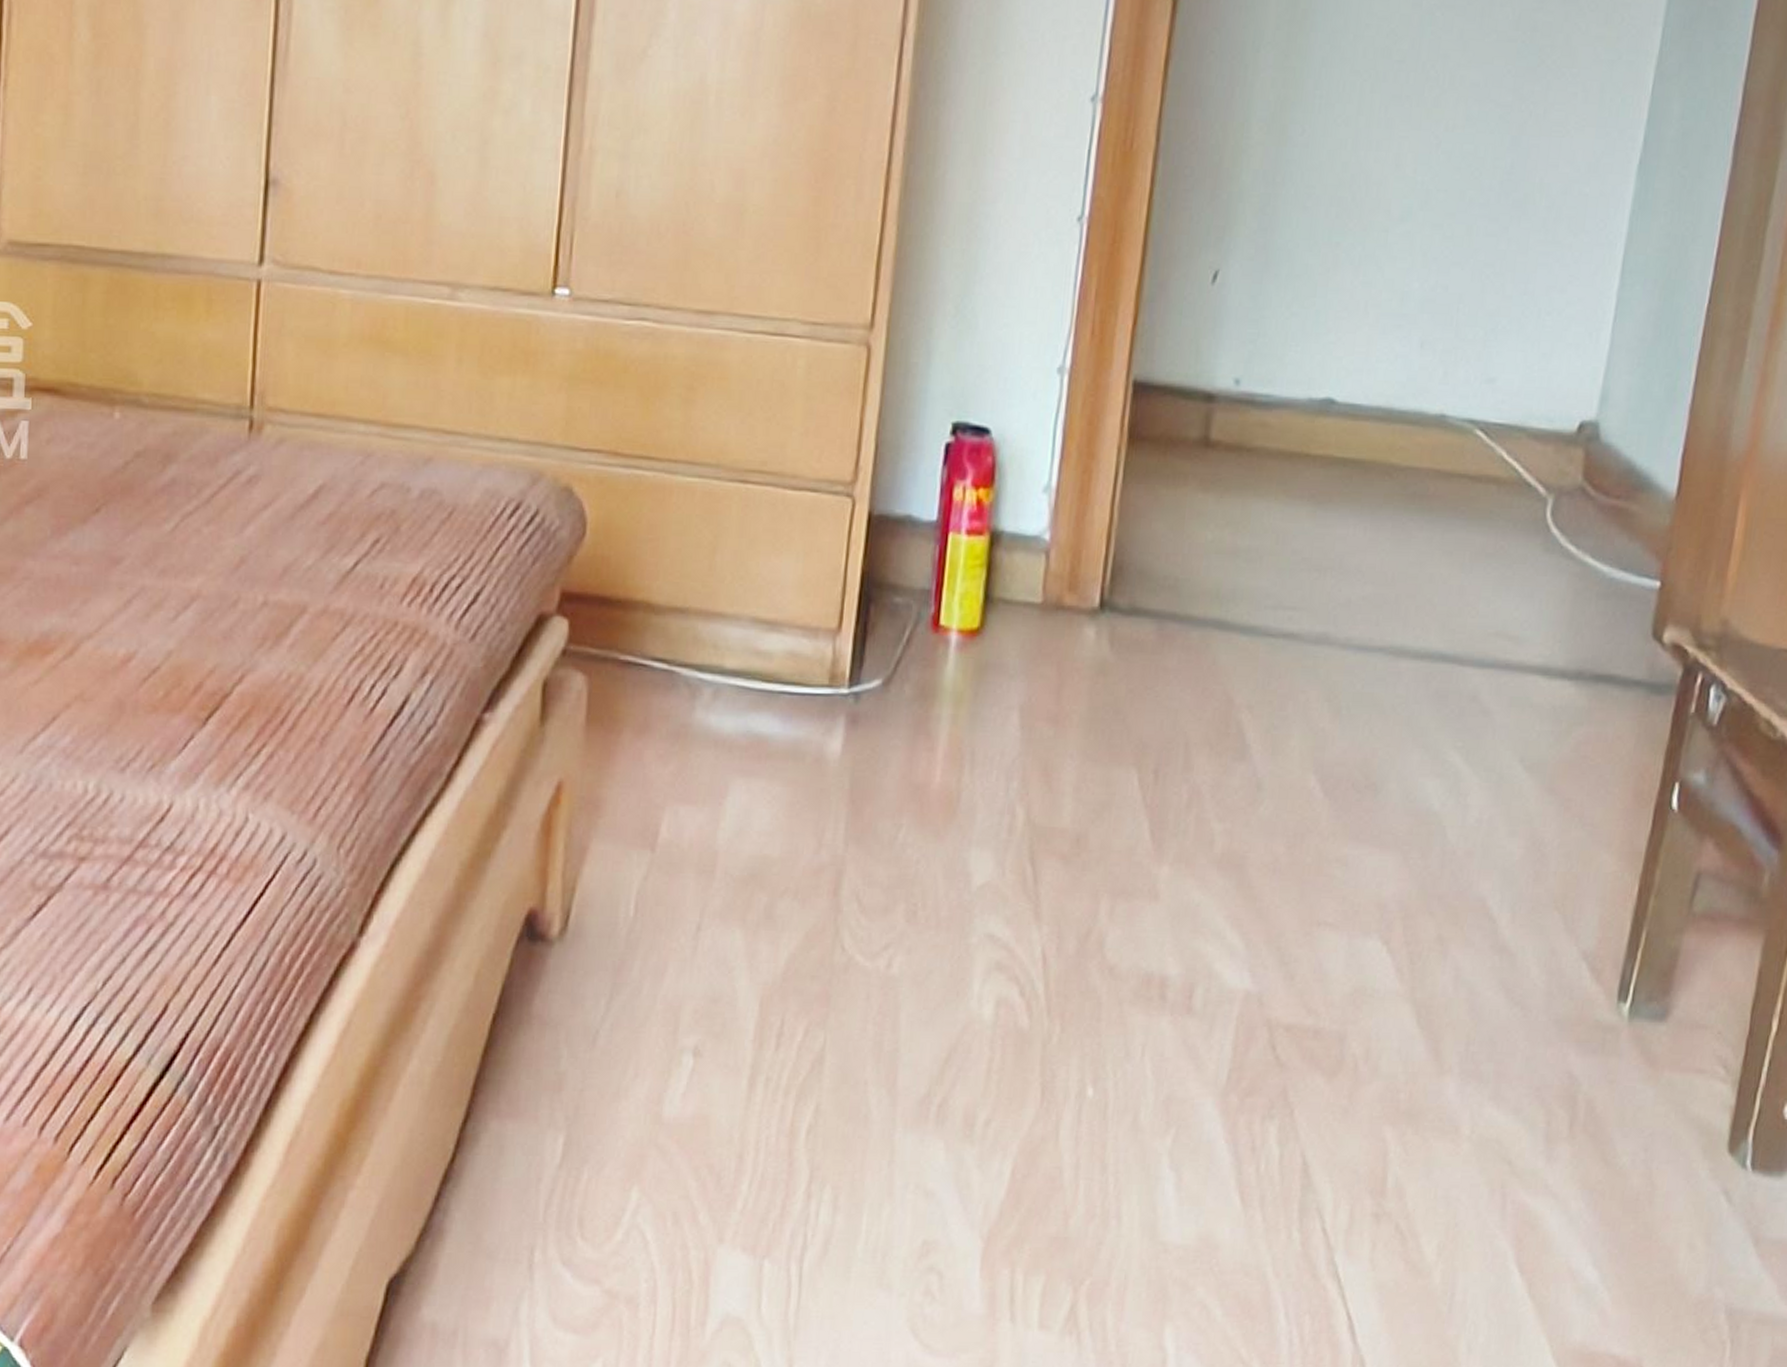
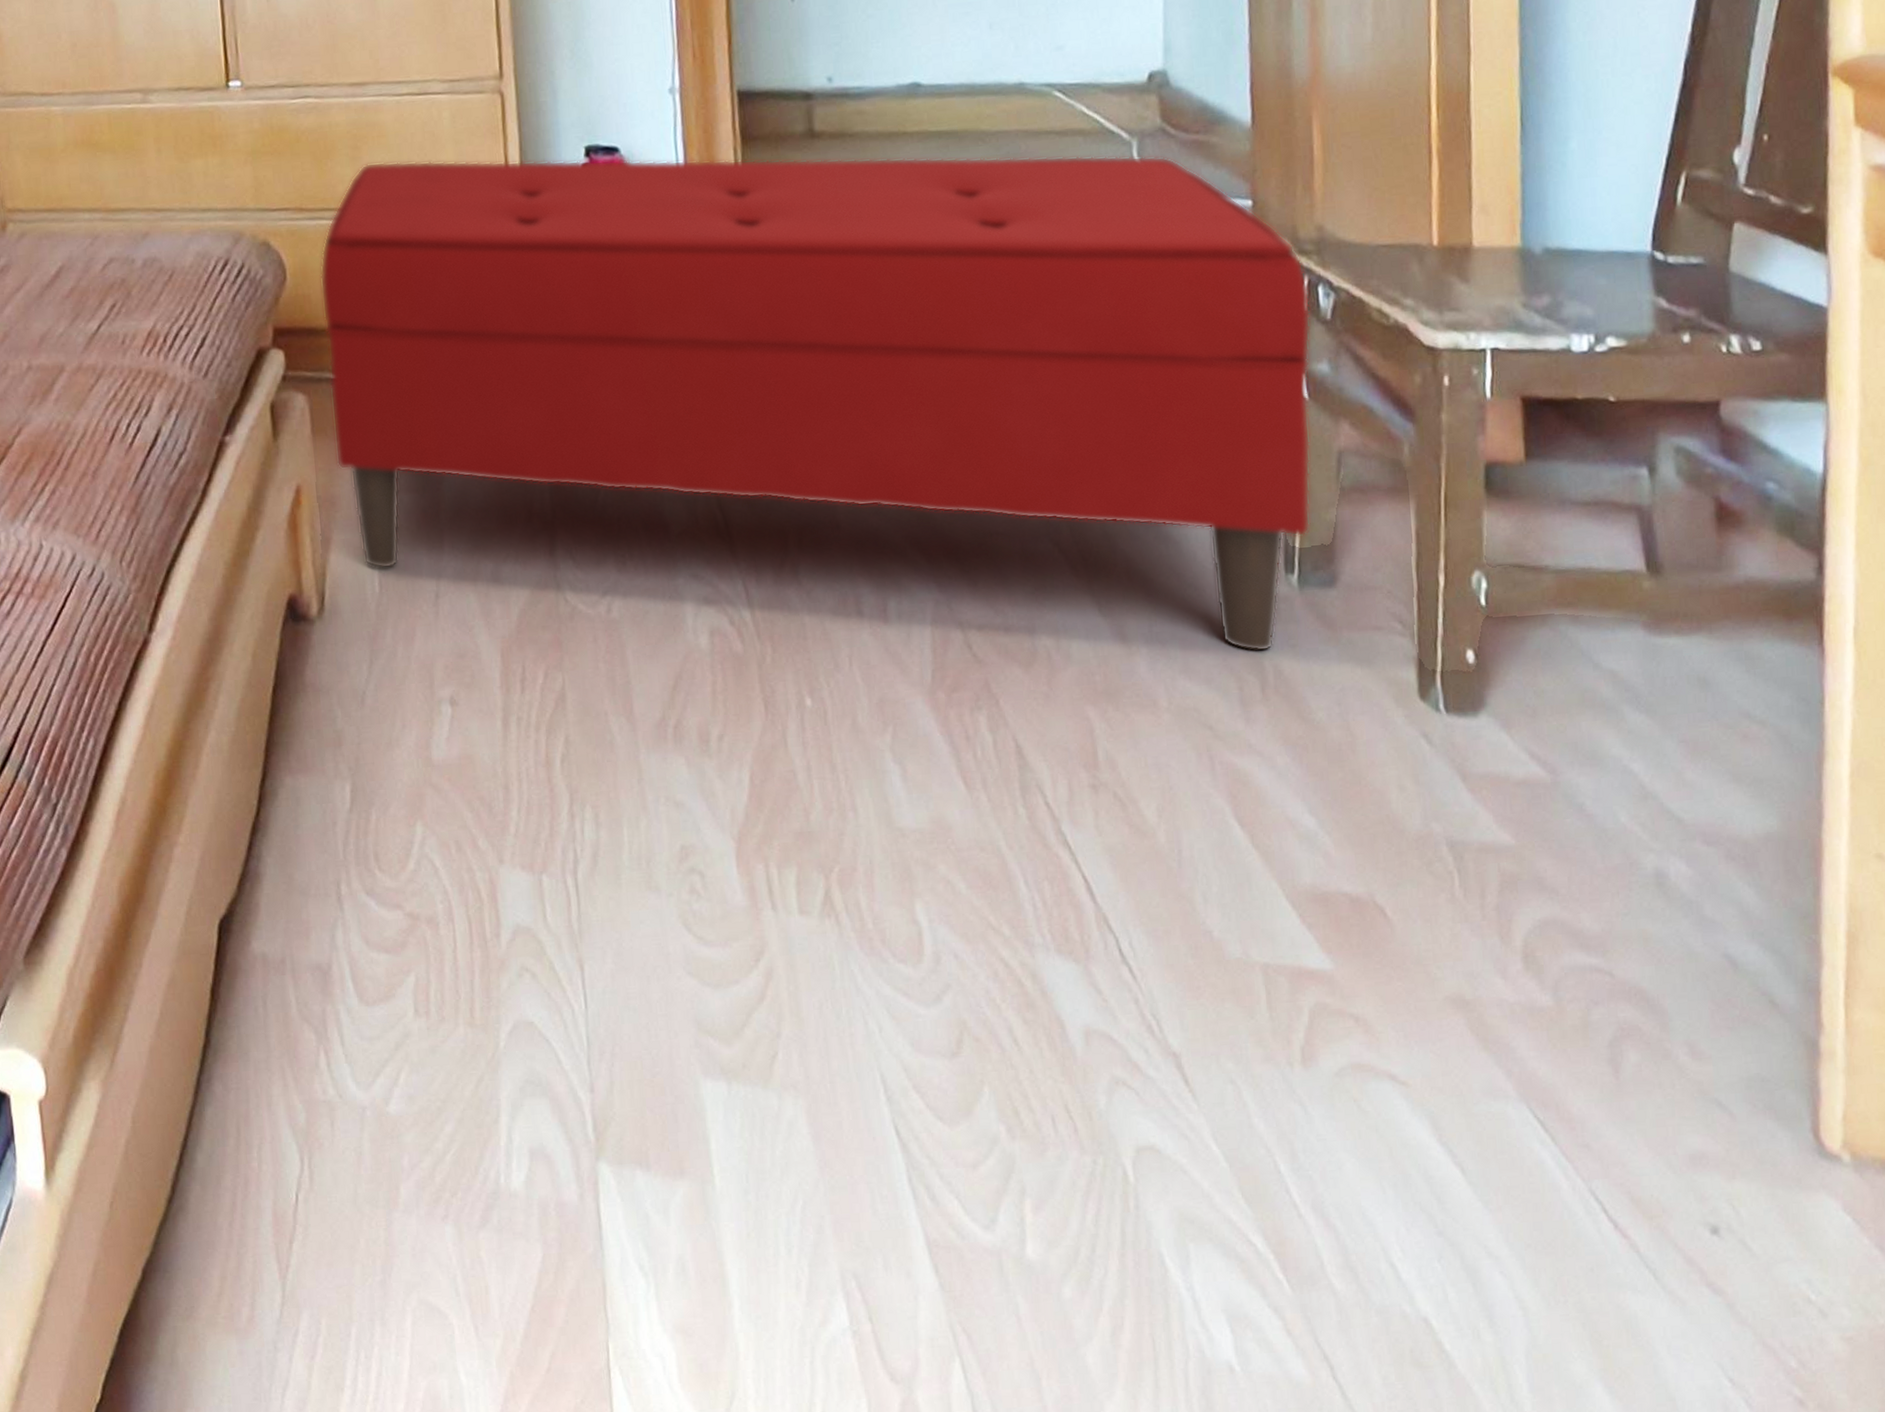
bench: none [608,408,1701,1085] -> present [319,155,1311,652]

